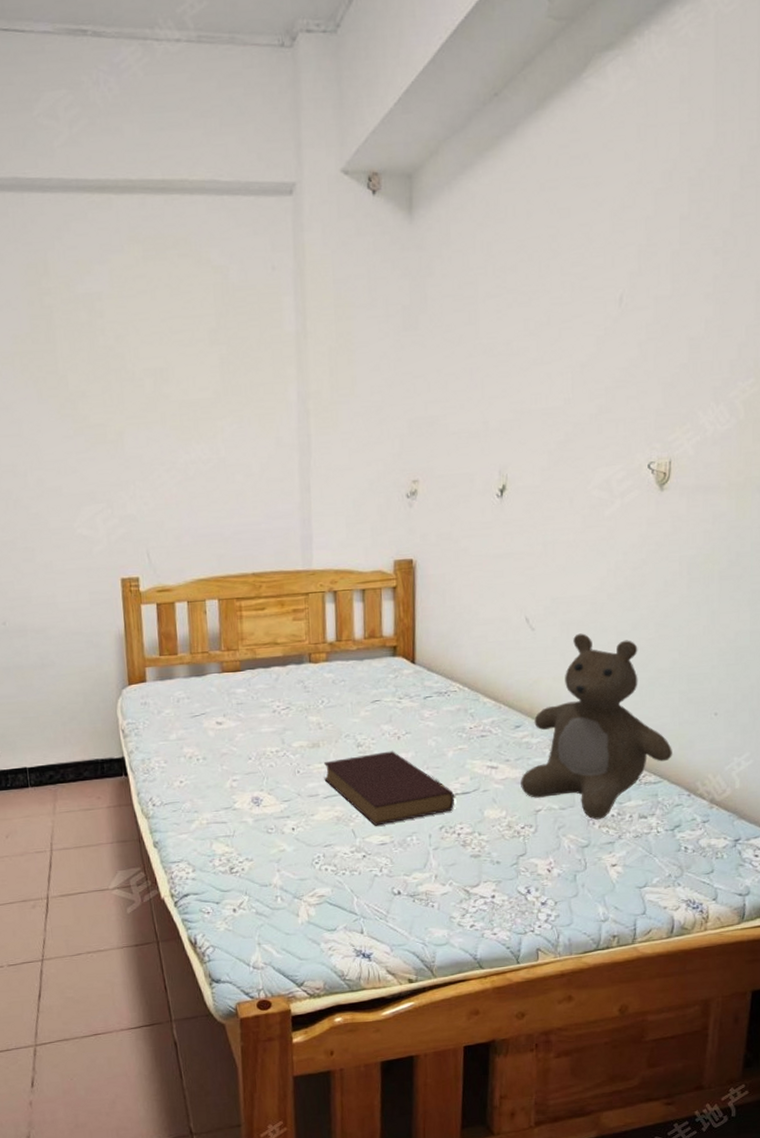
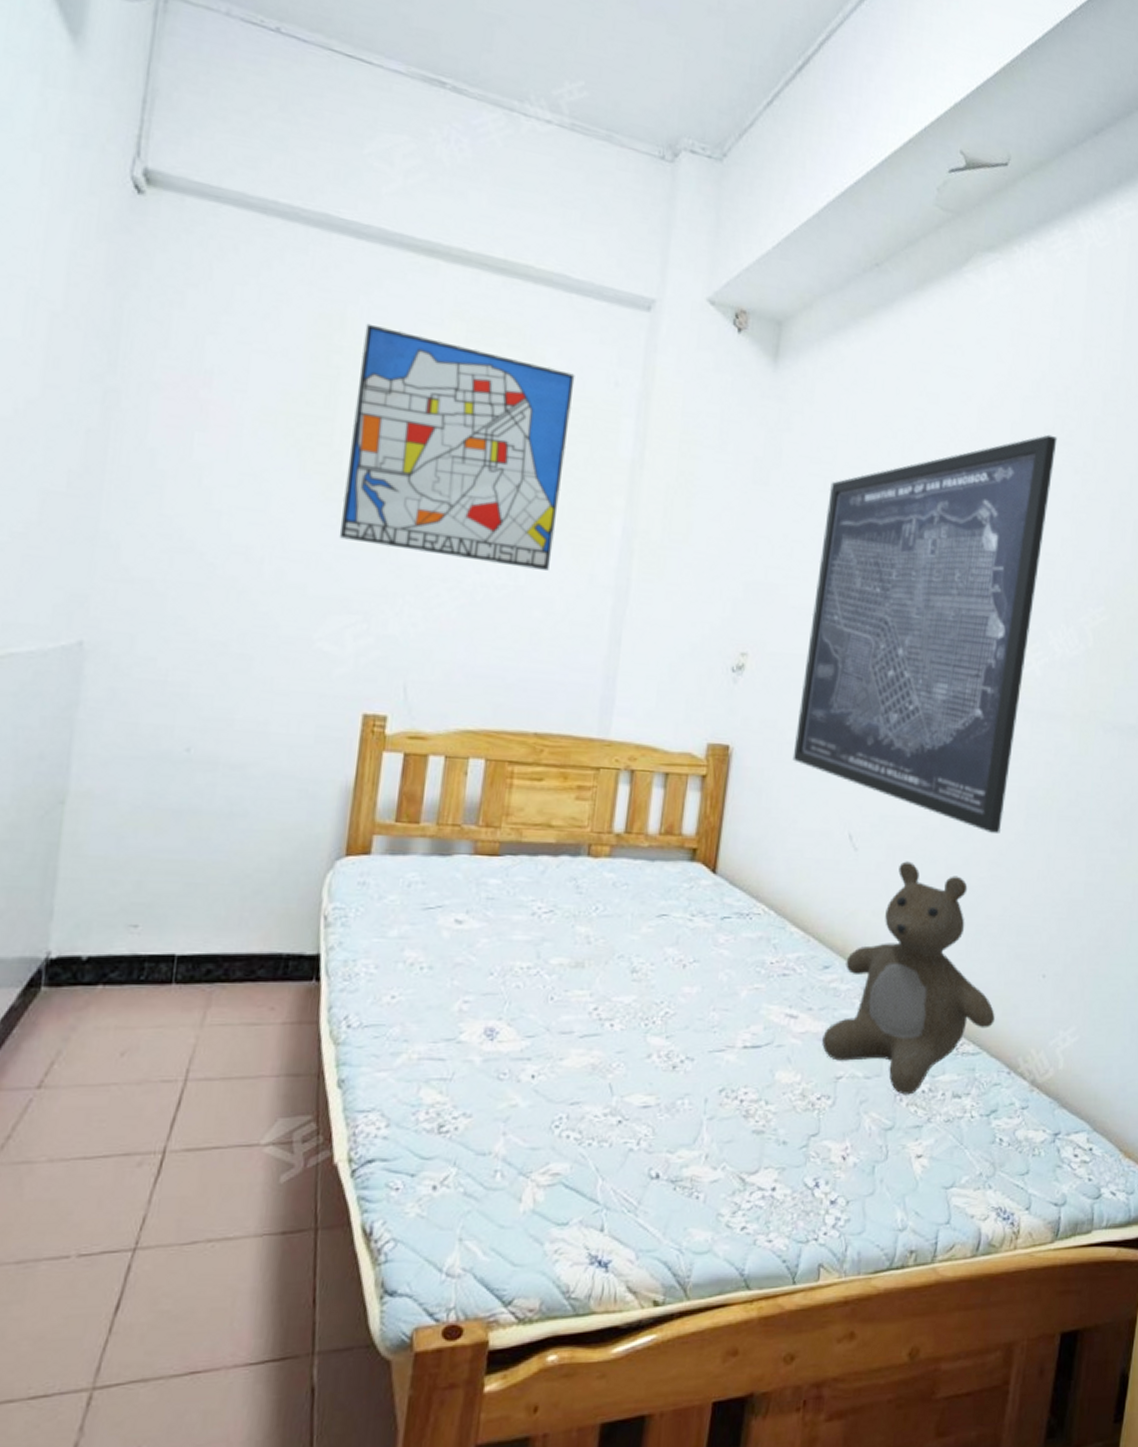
wall art: none [64,263,243,446] -> present [339,323,575,571]
book: present [323,751,455,826] -> none [583,982,743,1081]
wall art: none [468,222,694,600] -> present [792,434,1058,833]

